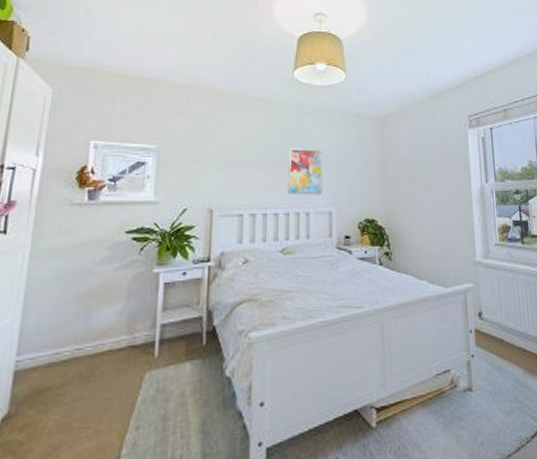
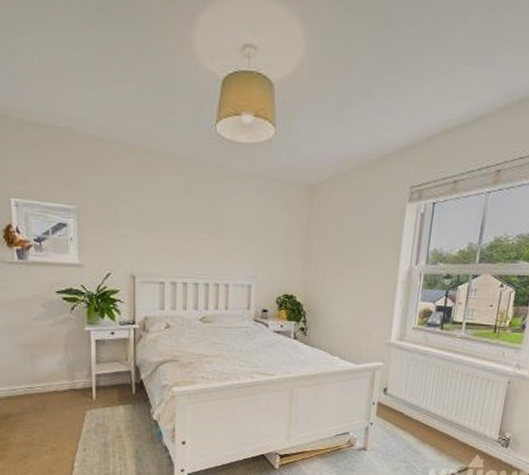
wall art: present [288,148,323,195] -> none [208,215,245,268]

